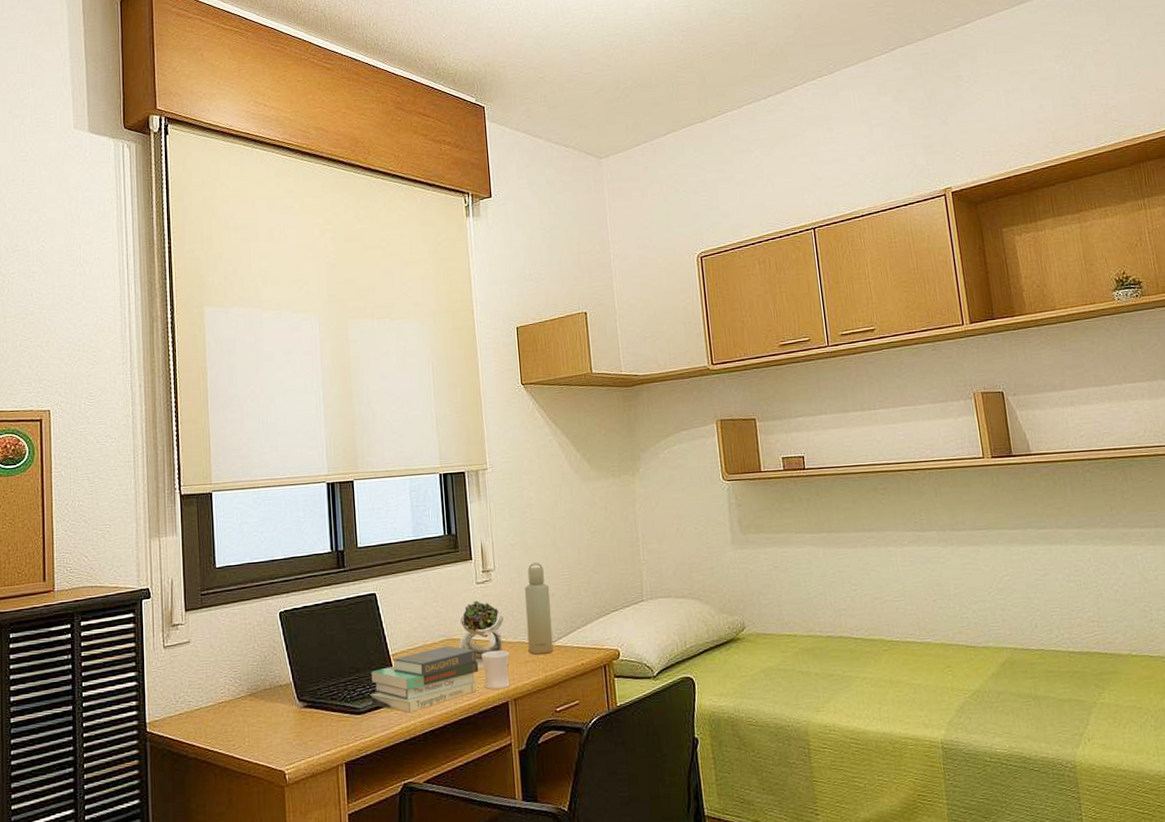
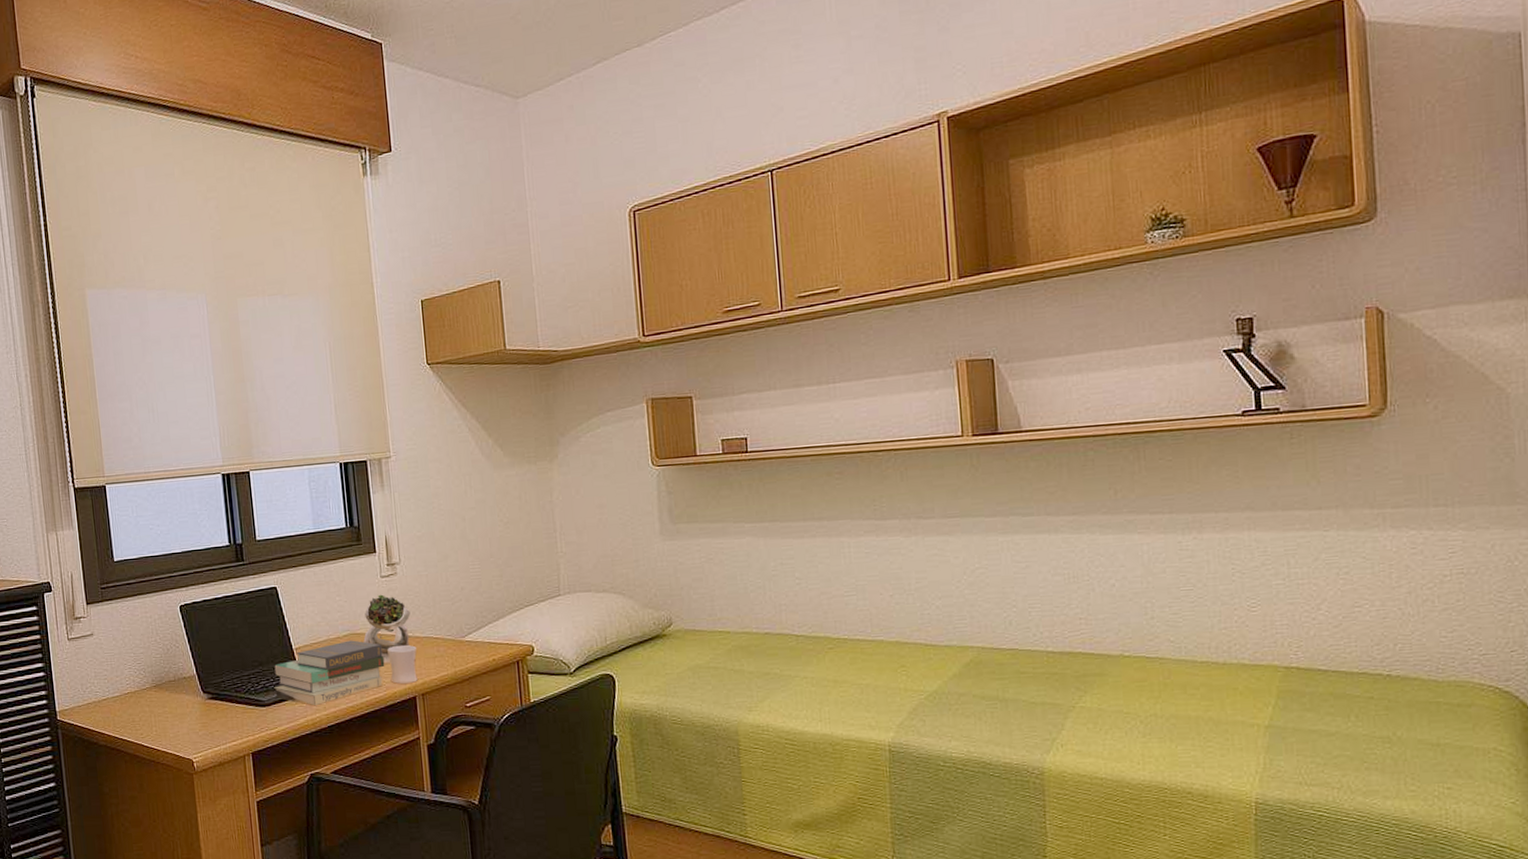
bottle: present [524,563,554,656] -> none [432,555,463,651]

